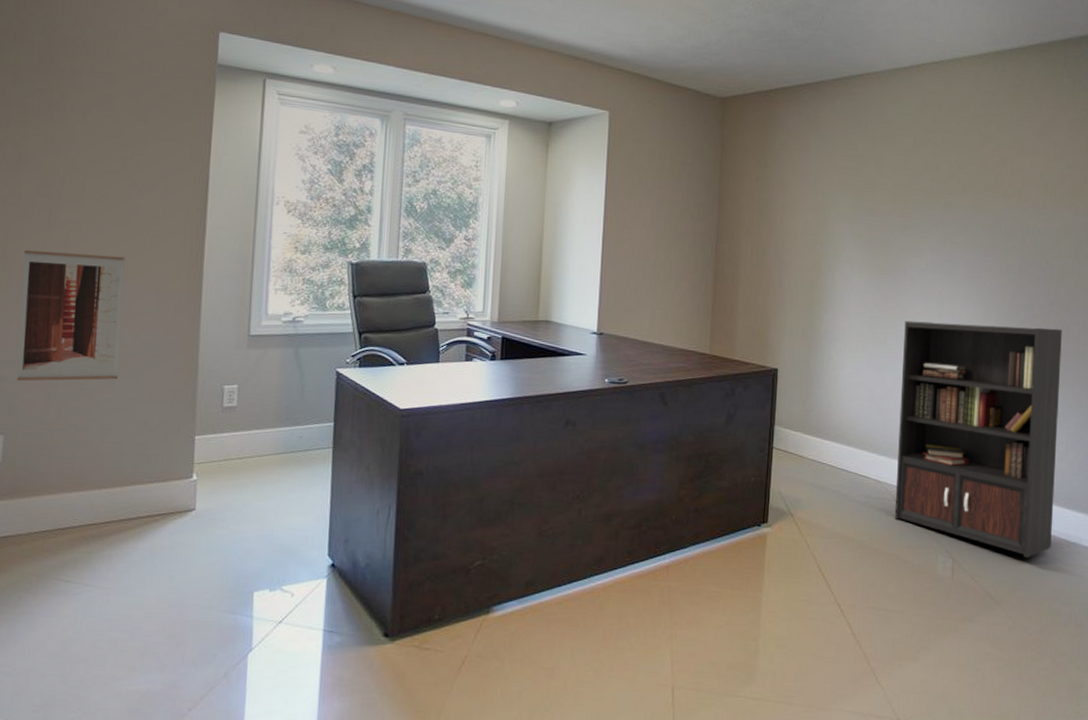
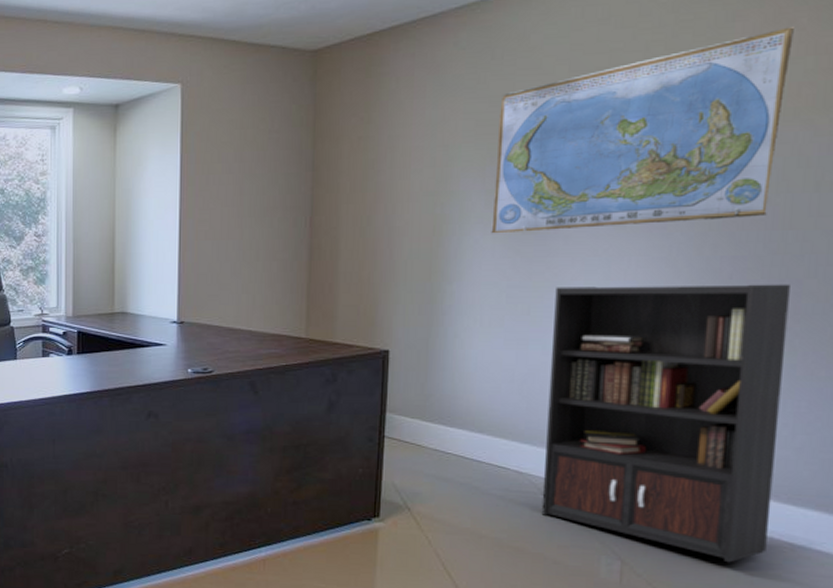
world map: none [858,130,1060,275] -> present [491,27,794,234]

